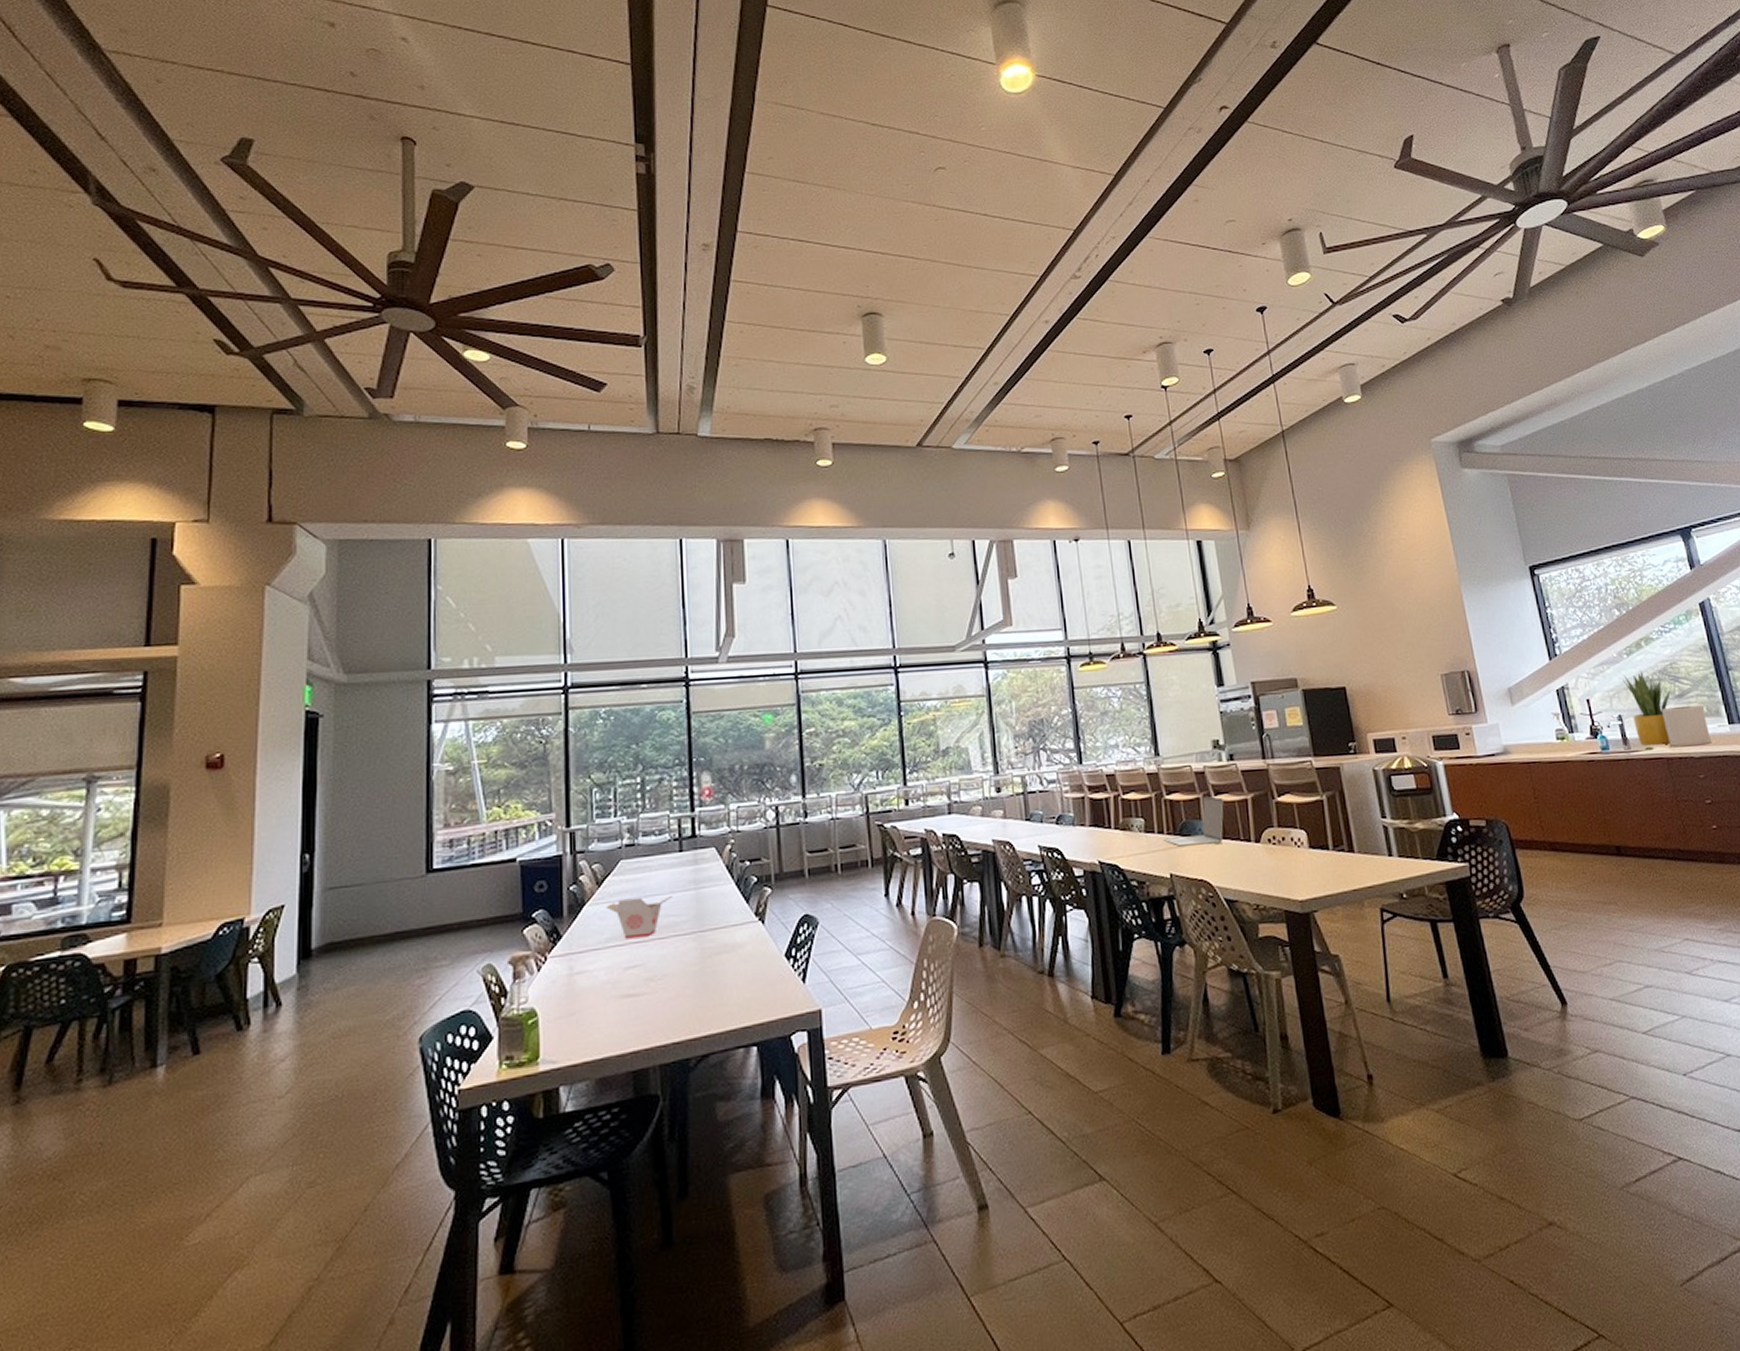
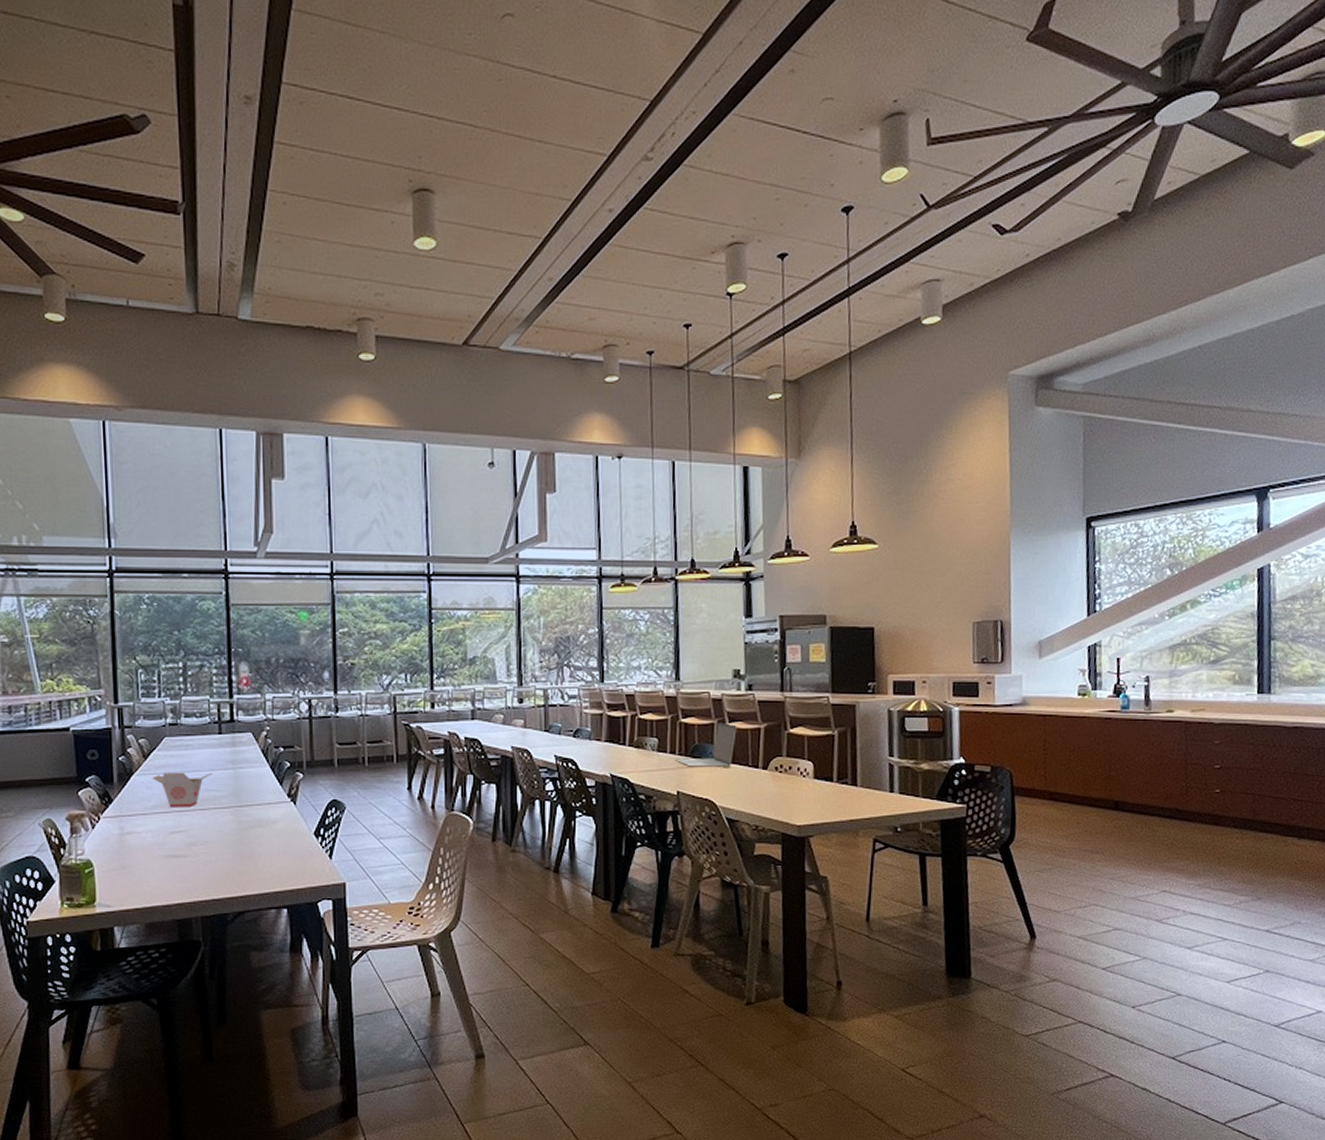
planter: present [1621,670,1672,746] -> none [1158,633,1207,709]
paper towel roll: present [1662,704,1711,747] -> none [1191,672,1236,712]

